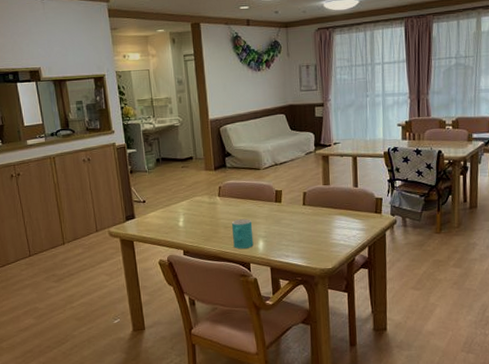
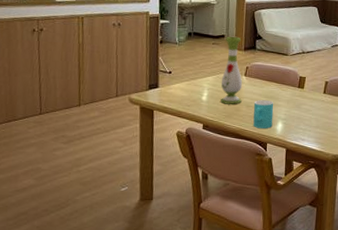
vase: none [193,156,219,228] -> present [220,36,242,104]

